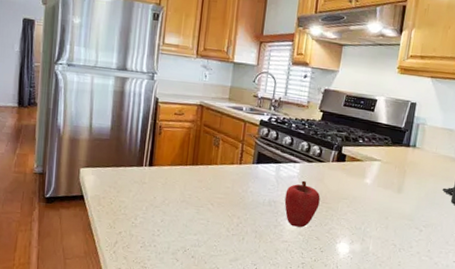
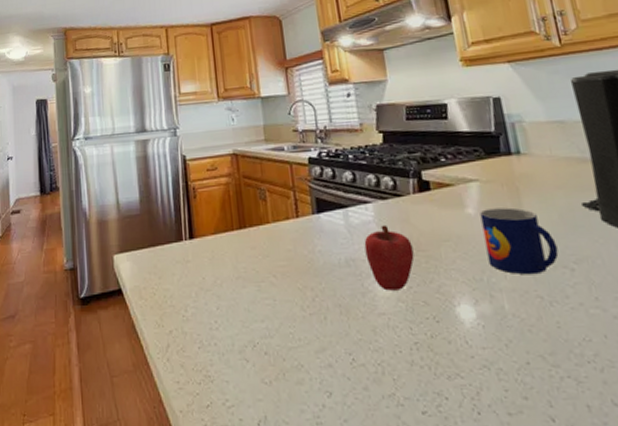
mug: none [368,181,417,231] -> present [479,207,559,275]

